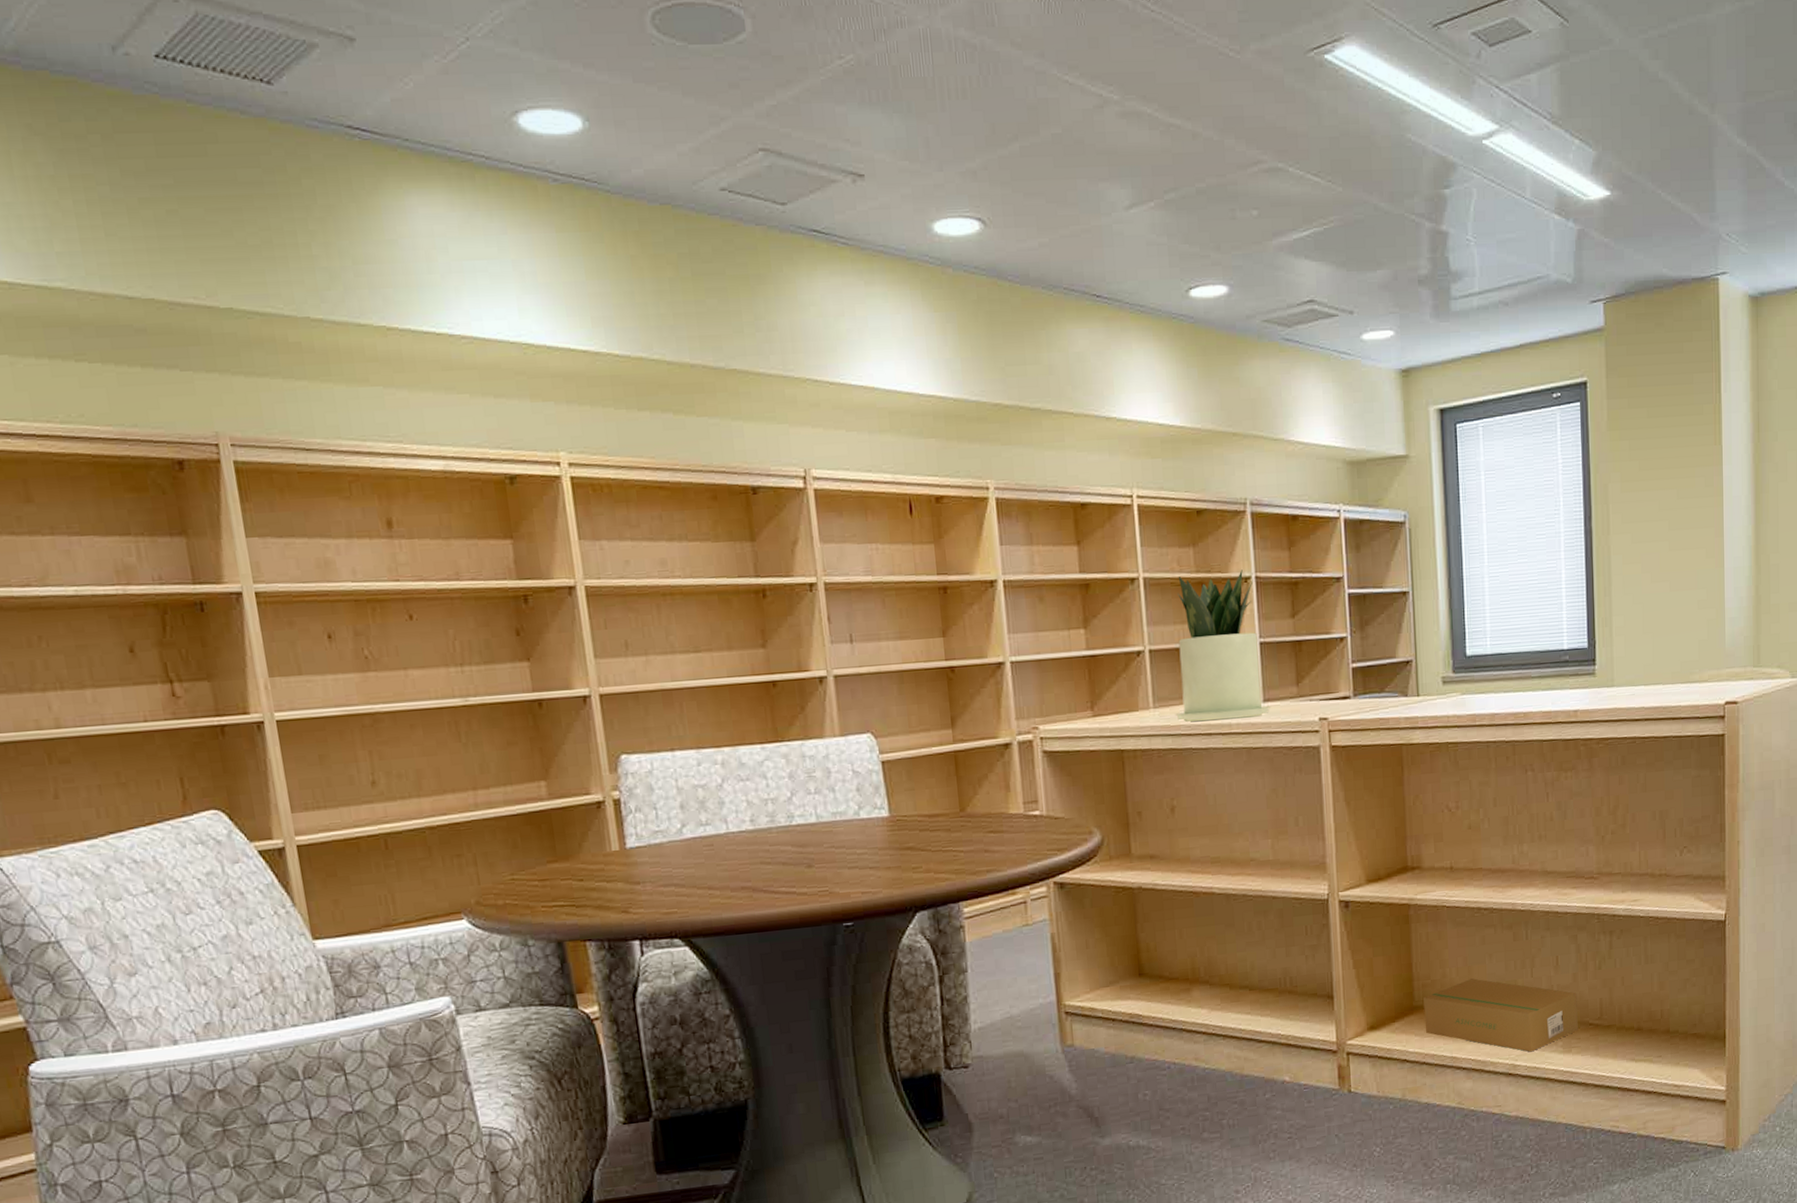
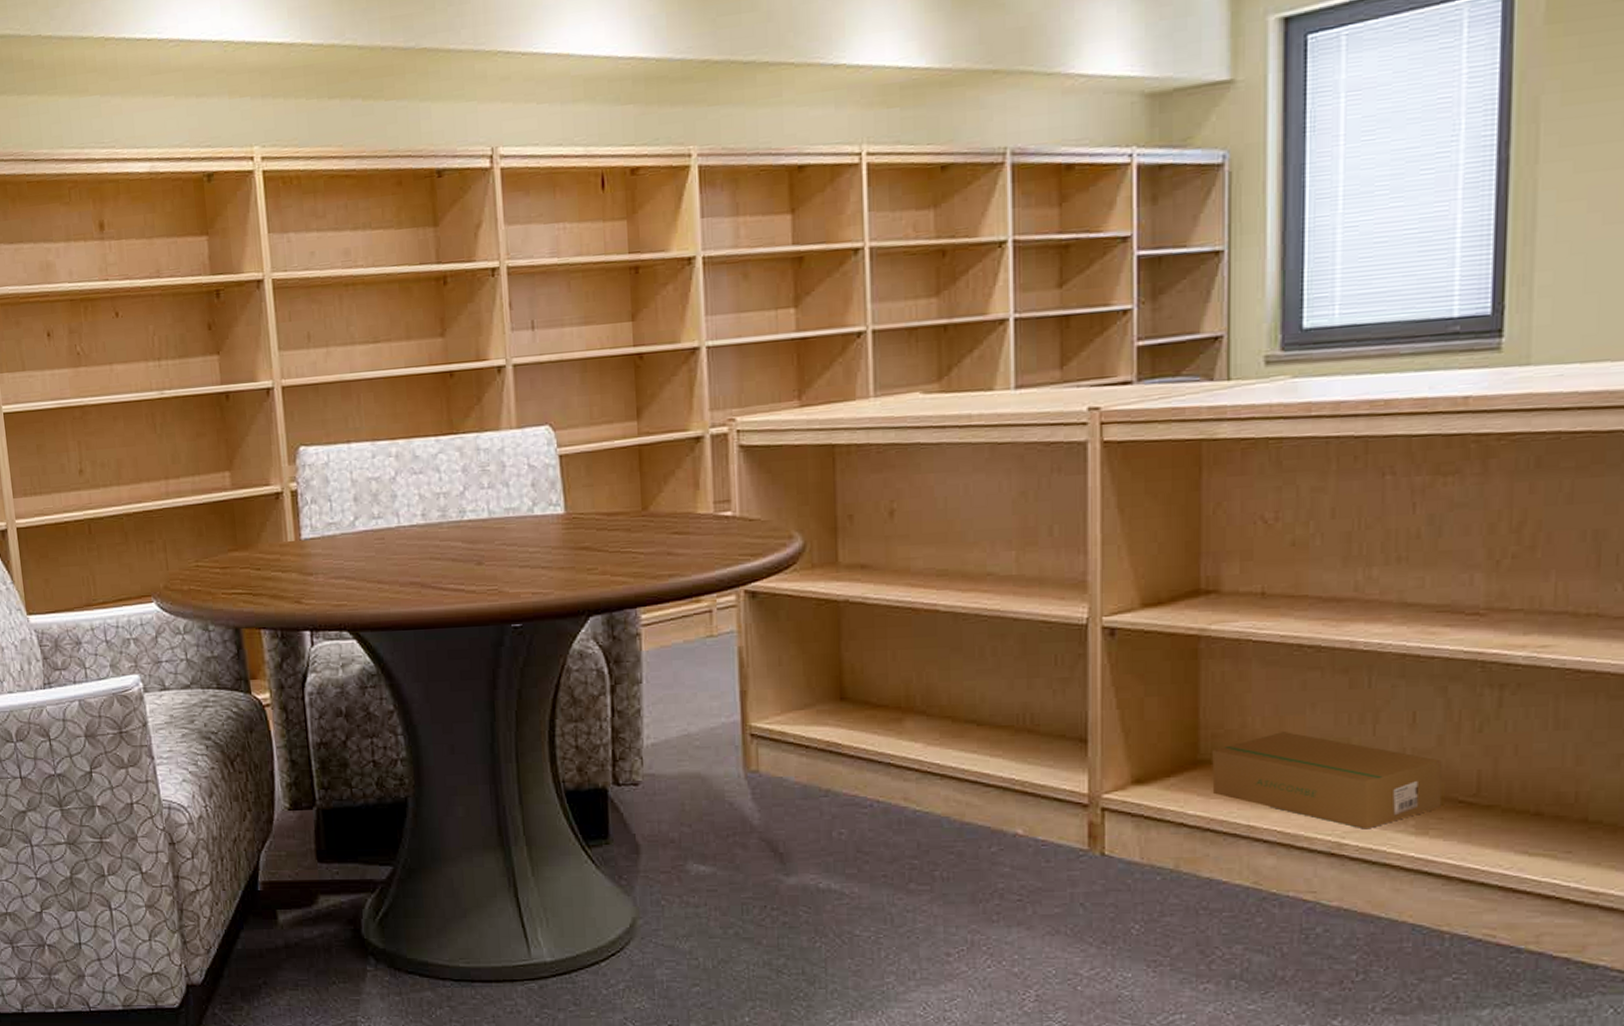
planter: present [1175,569,1272,722] -> none [900,232,1025,413]

